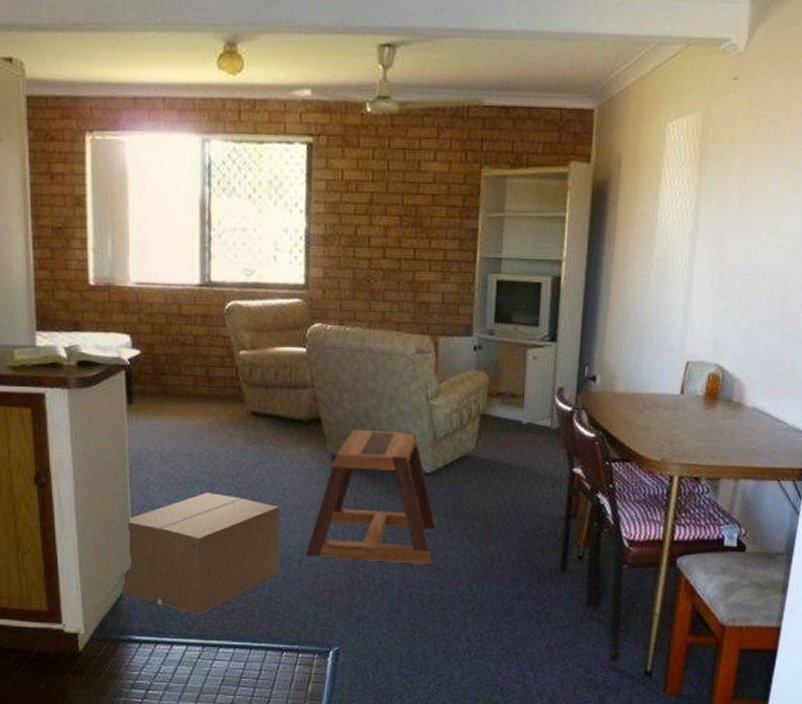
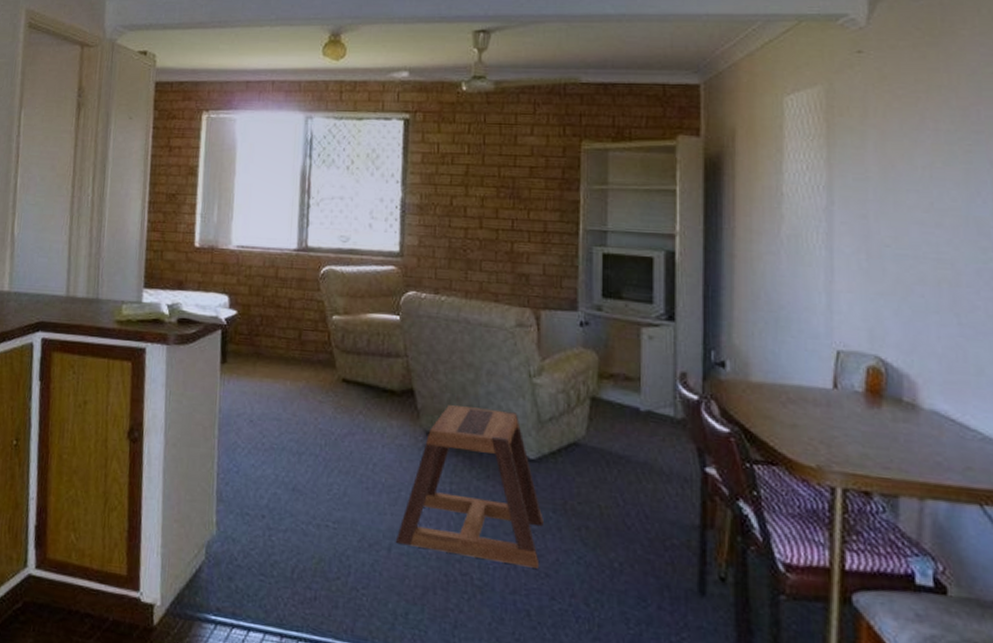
cardboard box: present [122,493,280,615] -> none [201,461,369,599]

